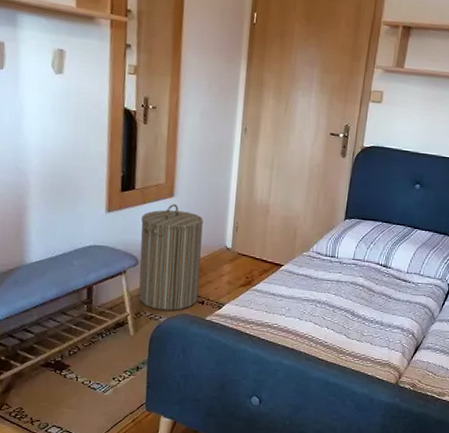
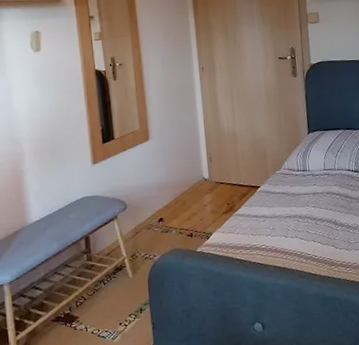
laundry hamper: present [138,204,203,311] -> none [124,147,187,249]

